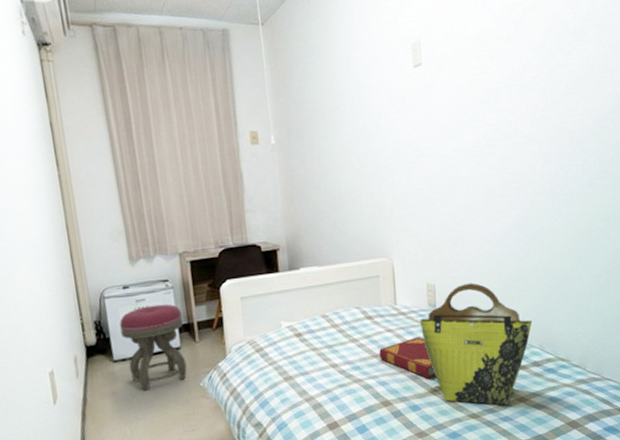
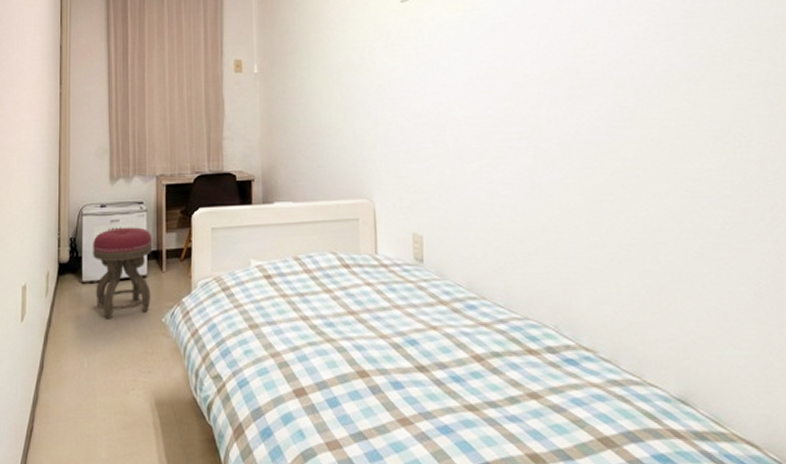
hardback book: present [379,337,436,379] -> none [356,296,423,350]
tote bag: present [420,283,533,406] -> none [404,238,544,401]

